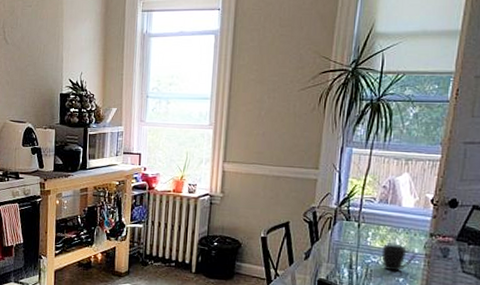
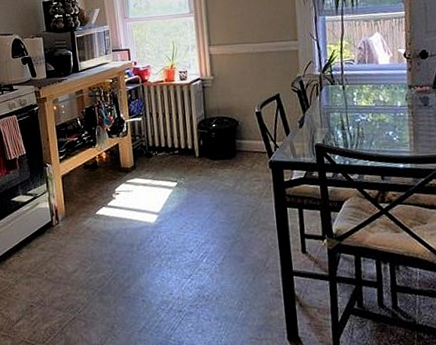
mug: present [381,244,417,272] -> none [368,100,400,126]

